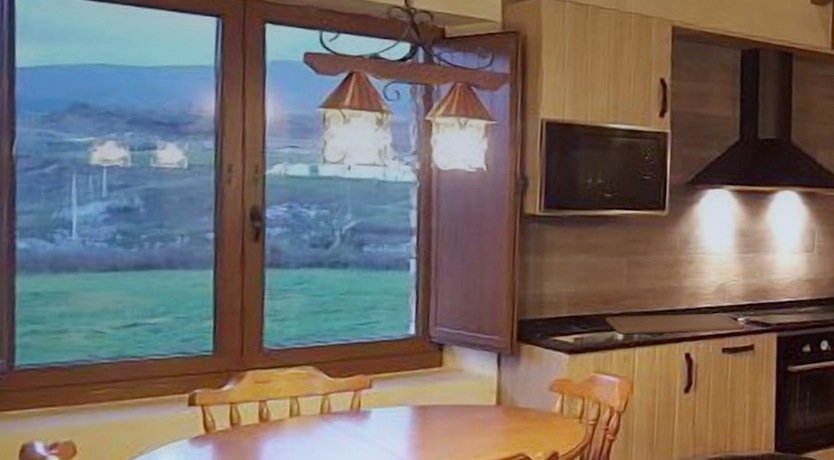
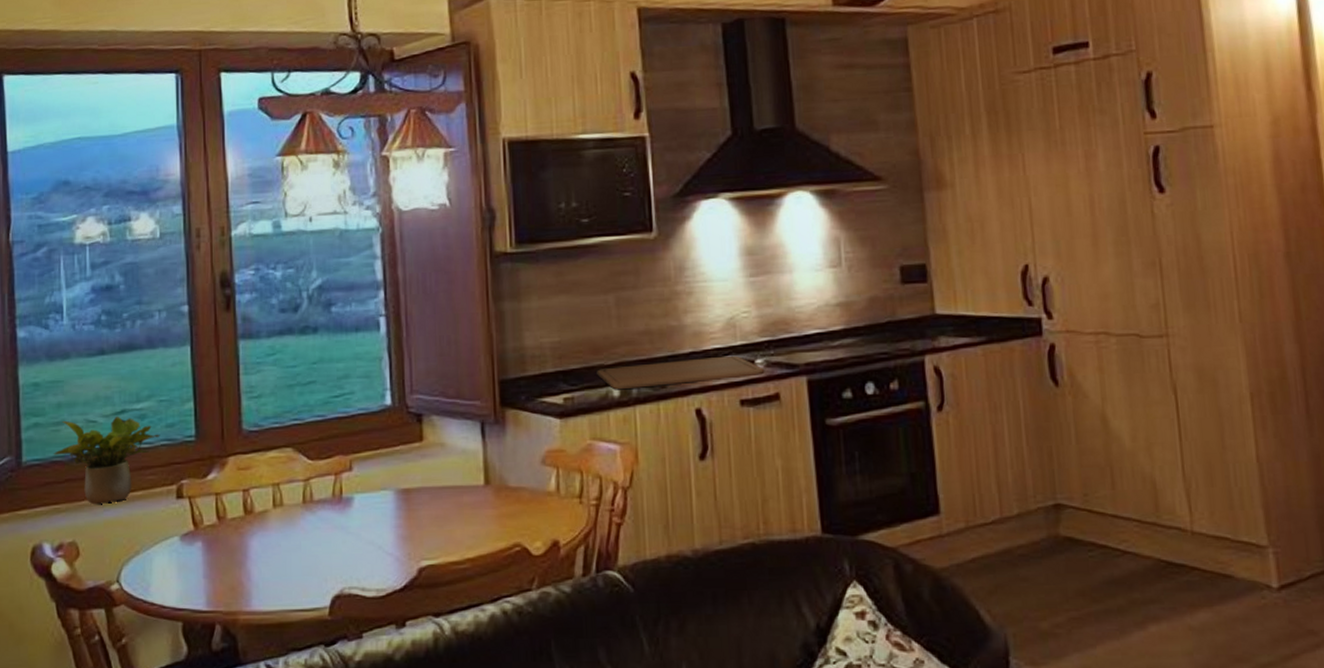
potted plant: none [52,328,175,408] -> present [53,416,160,504]

